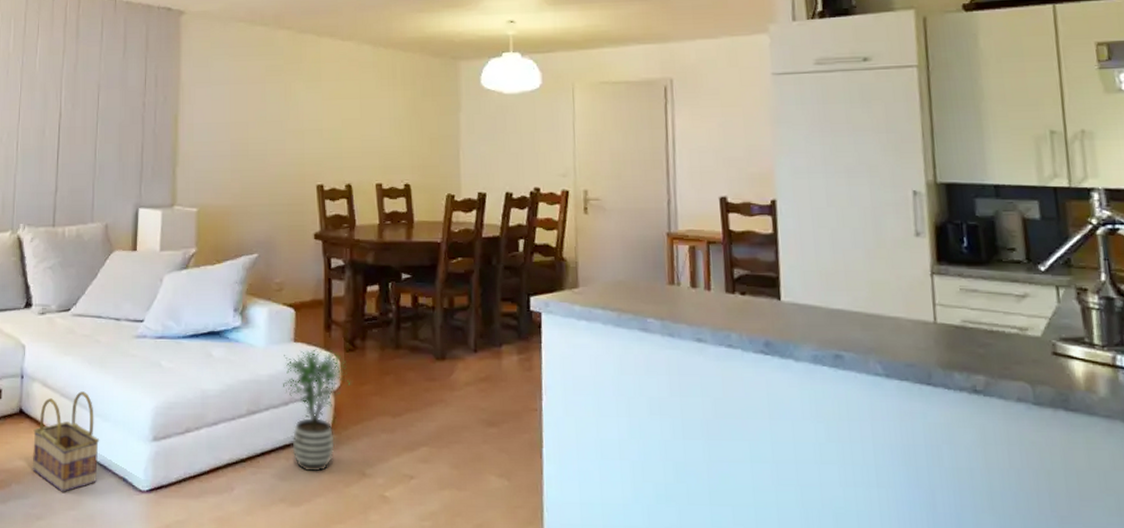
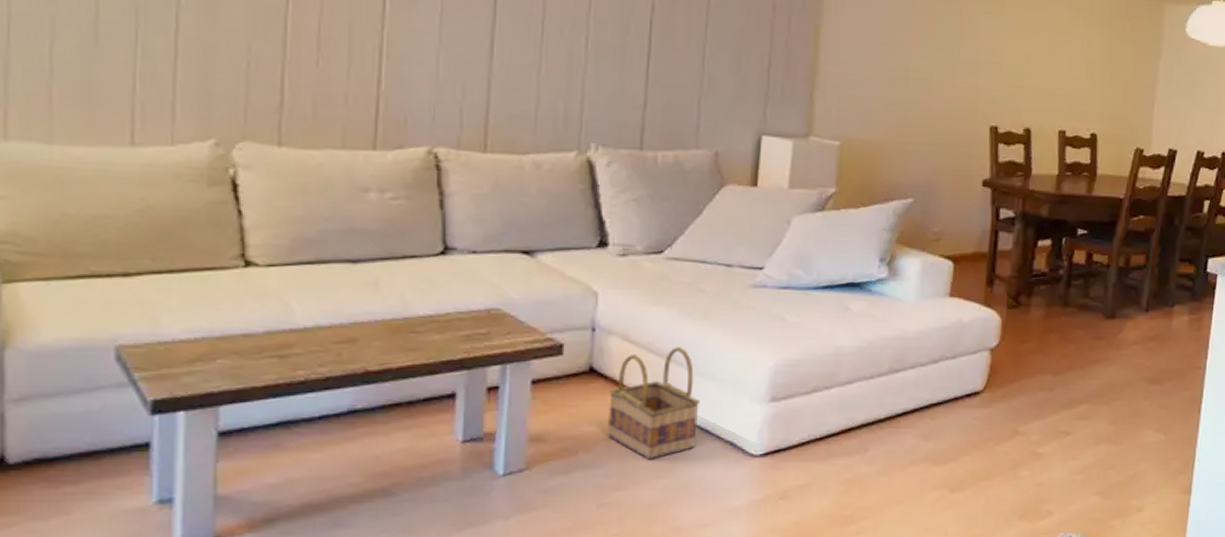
potted plant: present [282,349,351,472] -> none [932,305,1011,431]

